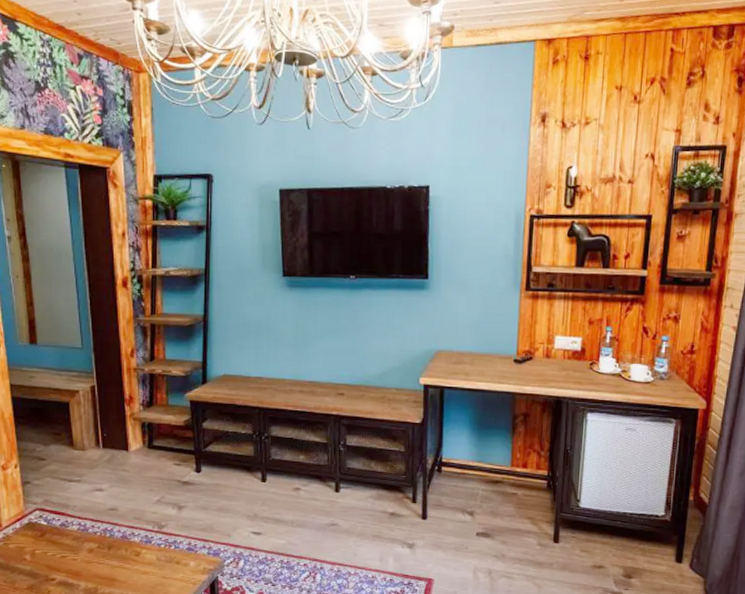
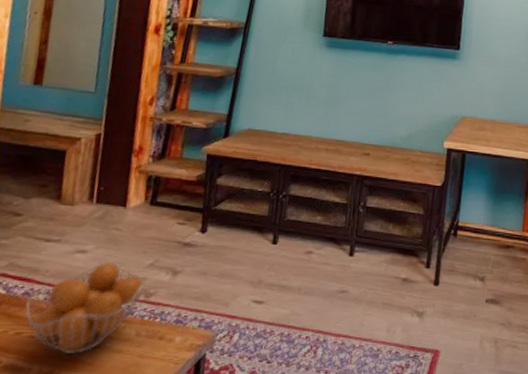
fruit basket: none [65,499,157,574] -> present [26,263,147,354]

